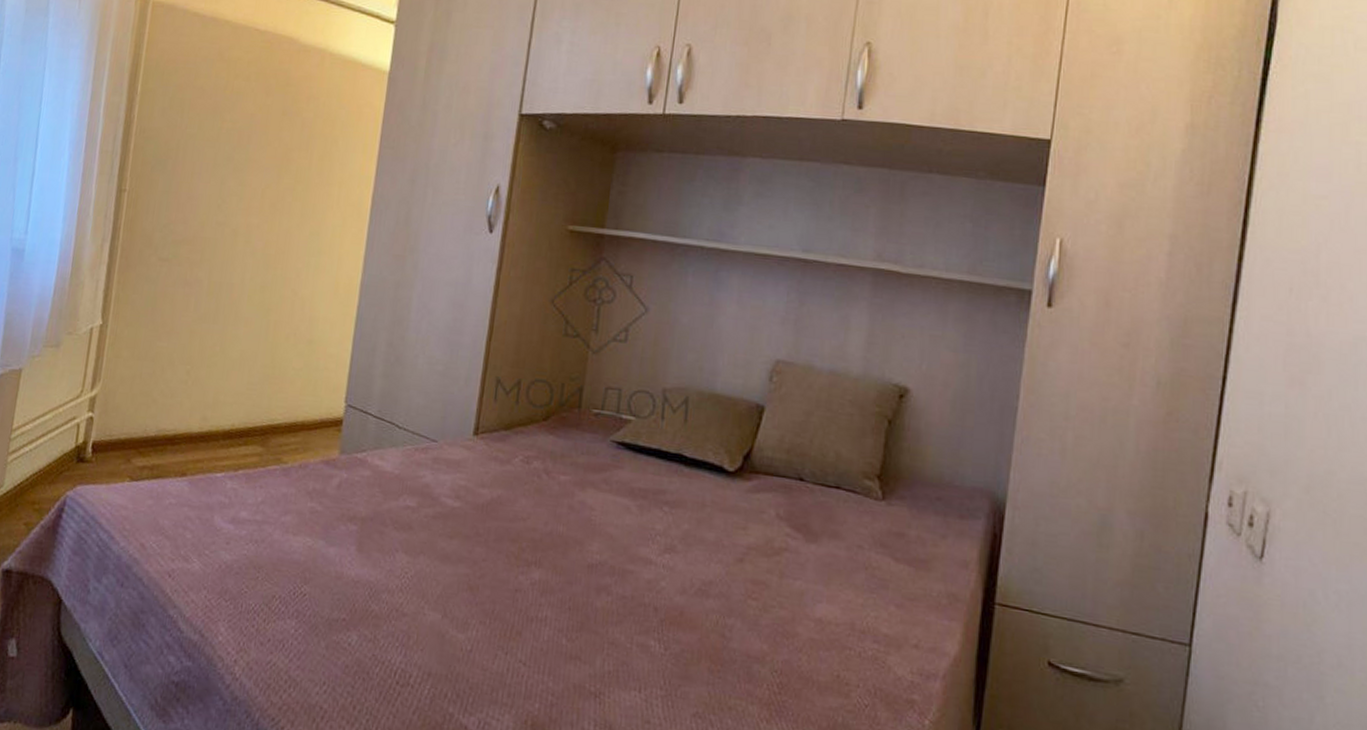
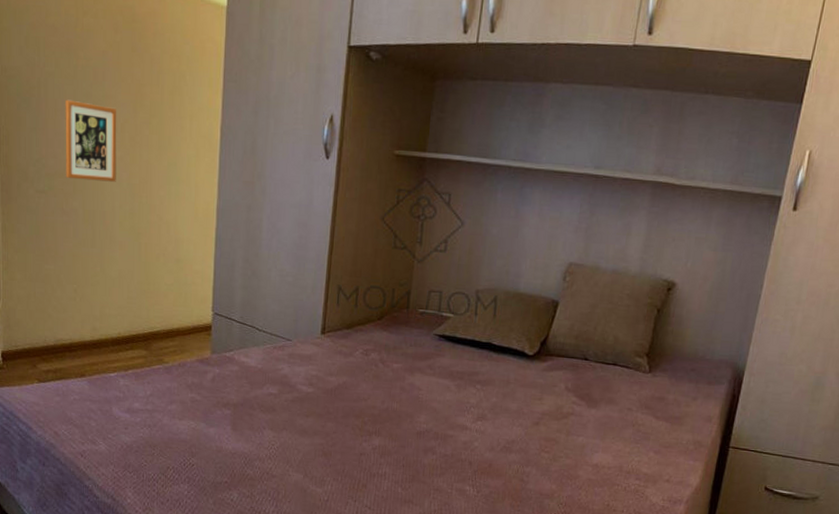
picture frame: none [194,162,259,252] -> present [65,99,117,182]

